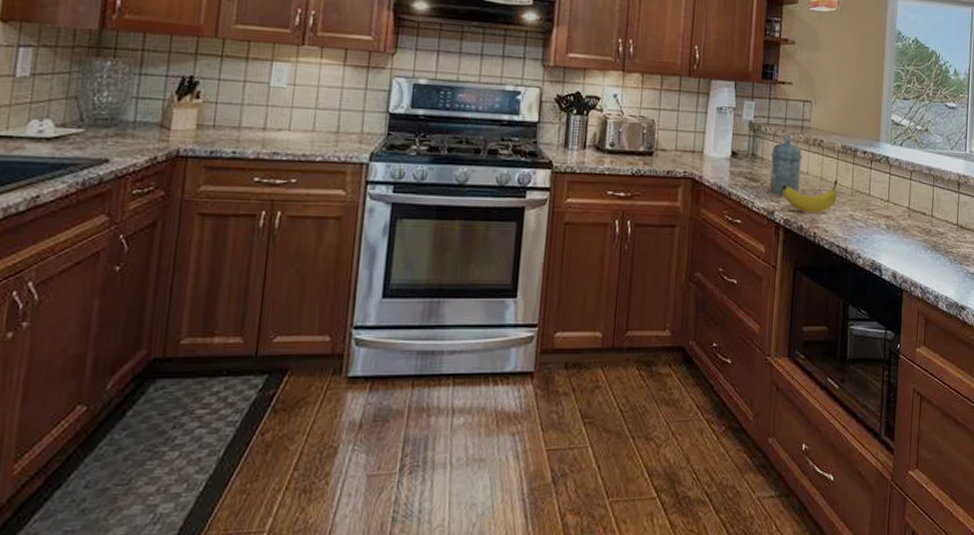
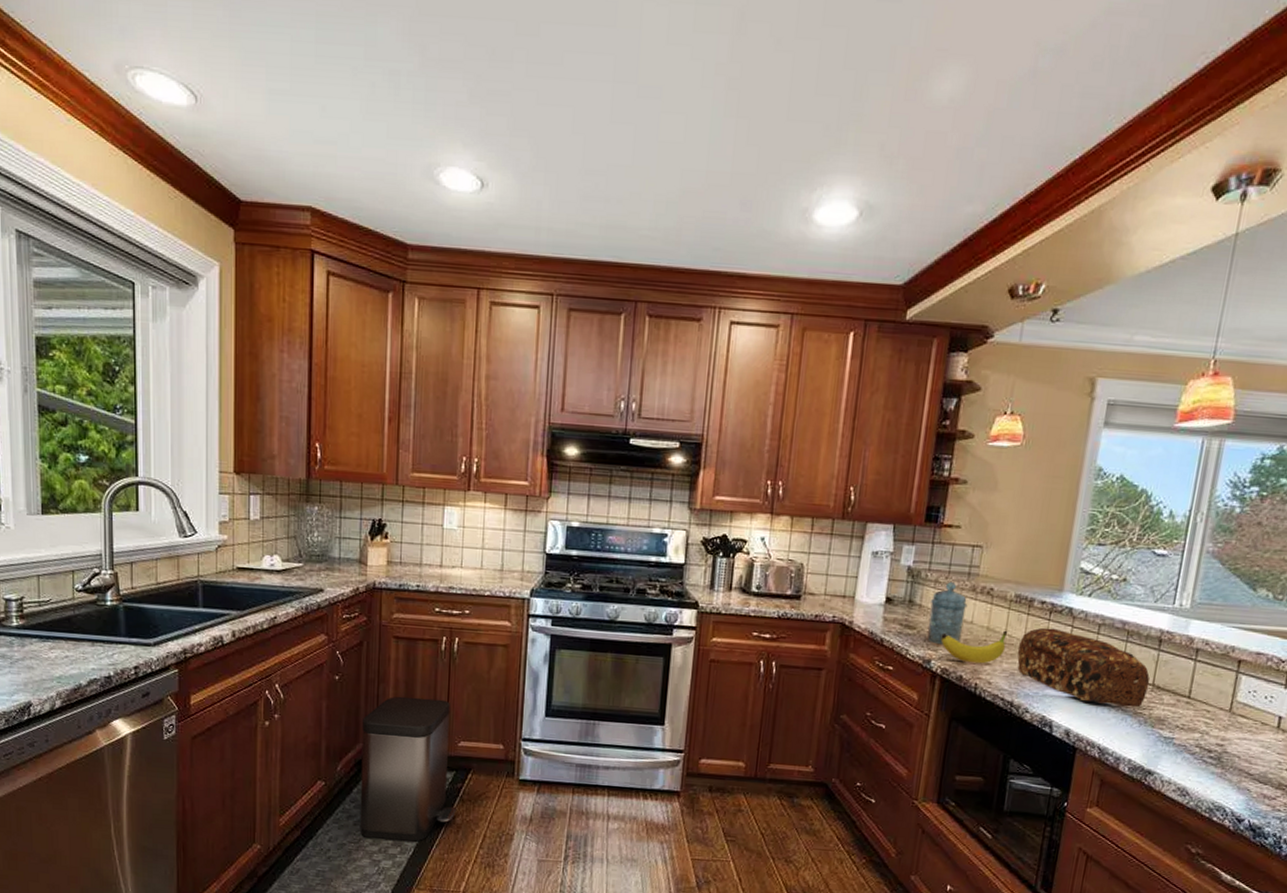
pedal bin: none [132,286,266,477] -> present [359,696,456,842]
bread loaf: none [848,176,955,247] -> present [1017,627,1150,708]

